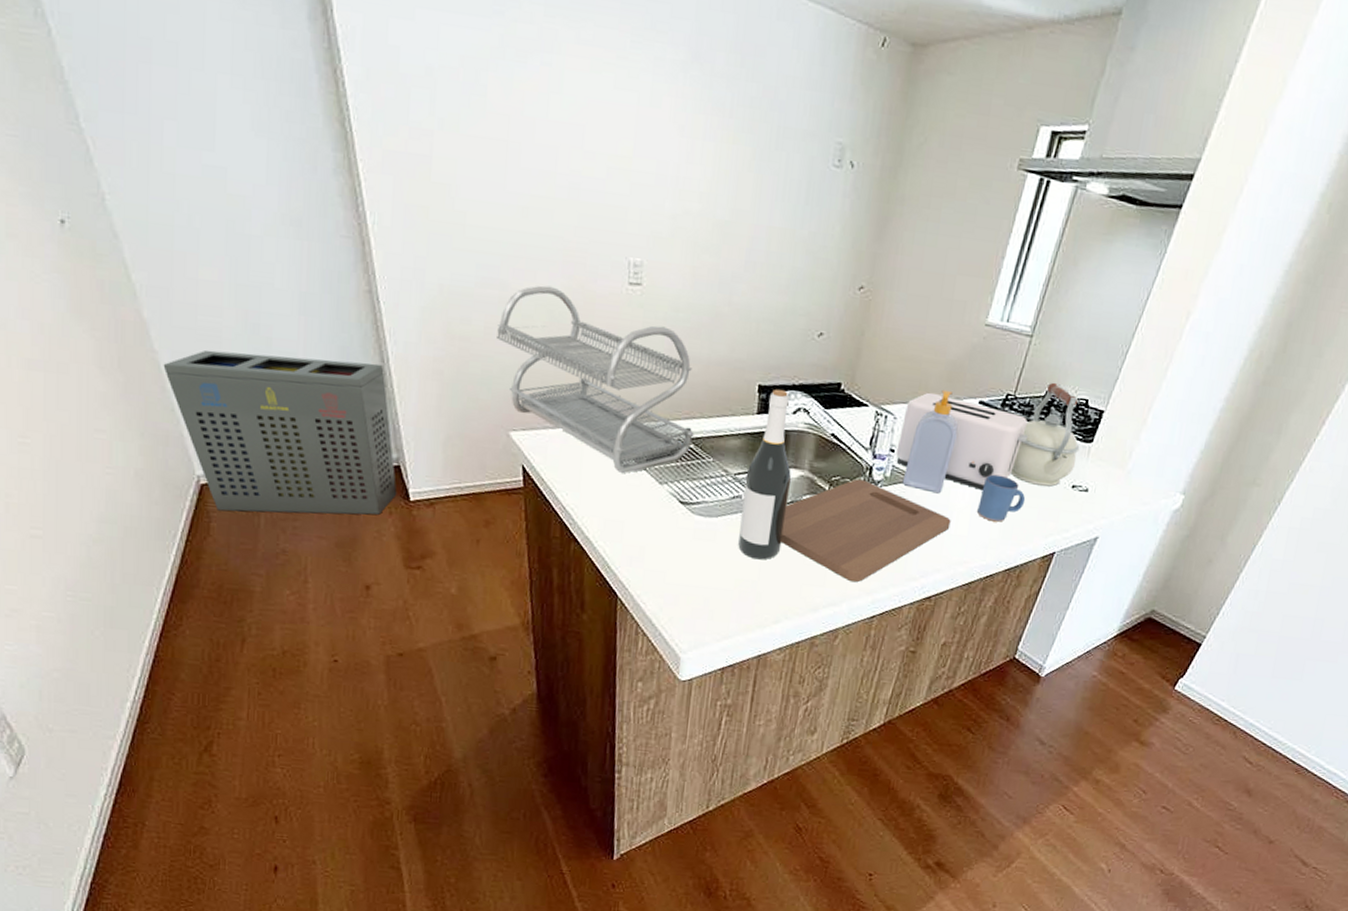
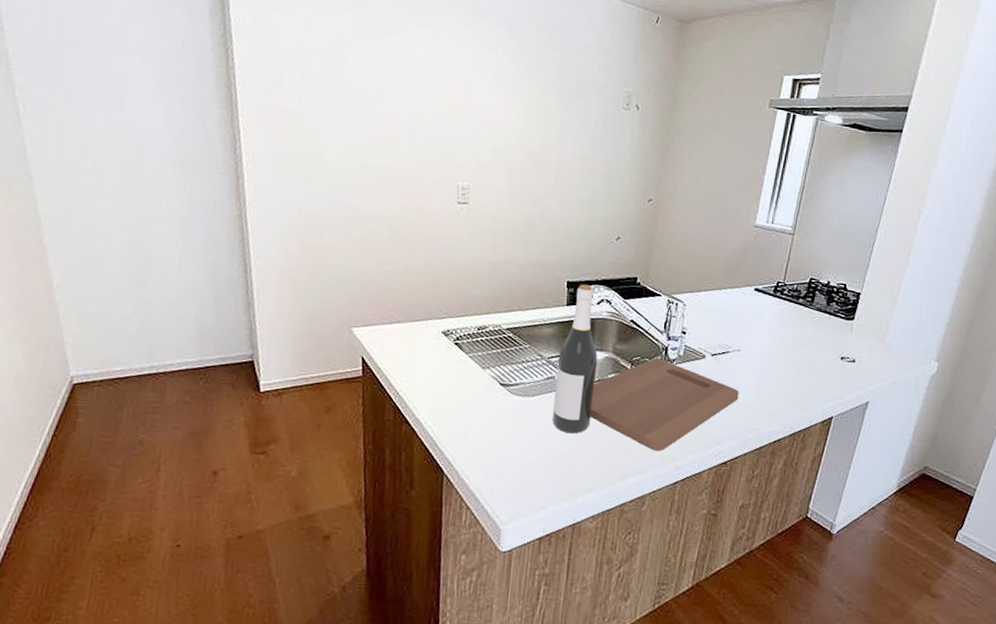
recycling bin: present [163,349,397,515] -> none [54,267,250,408]
dish rack: present [497,285,695,473] -> none [345,206,513,360]
toaster: present [895,392,1028,490] -> none [687,282,799,364]
soap bottle: present [902,389,958,494] -> none [694,280,739,369]
mug: present [977,474,1026,522] -> none [761,350,802,392]
kettle: present [1010,382,1080,487] -> none [786,271,844,359]

